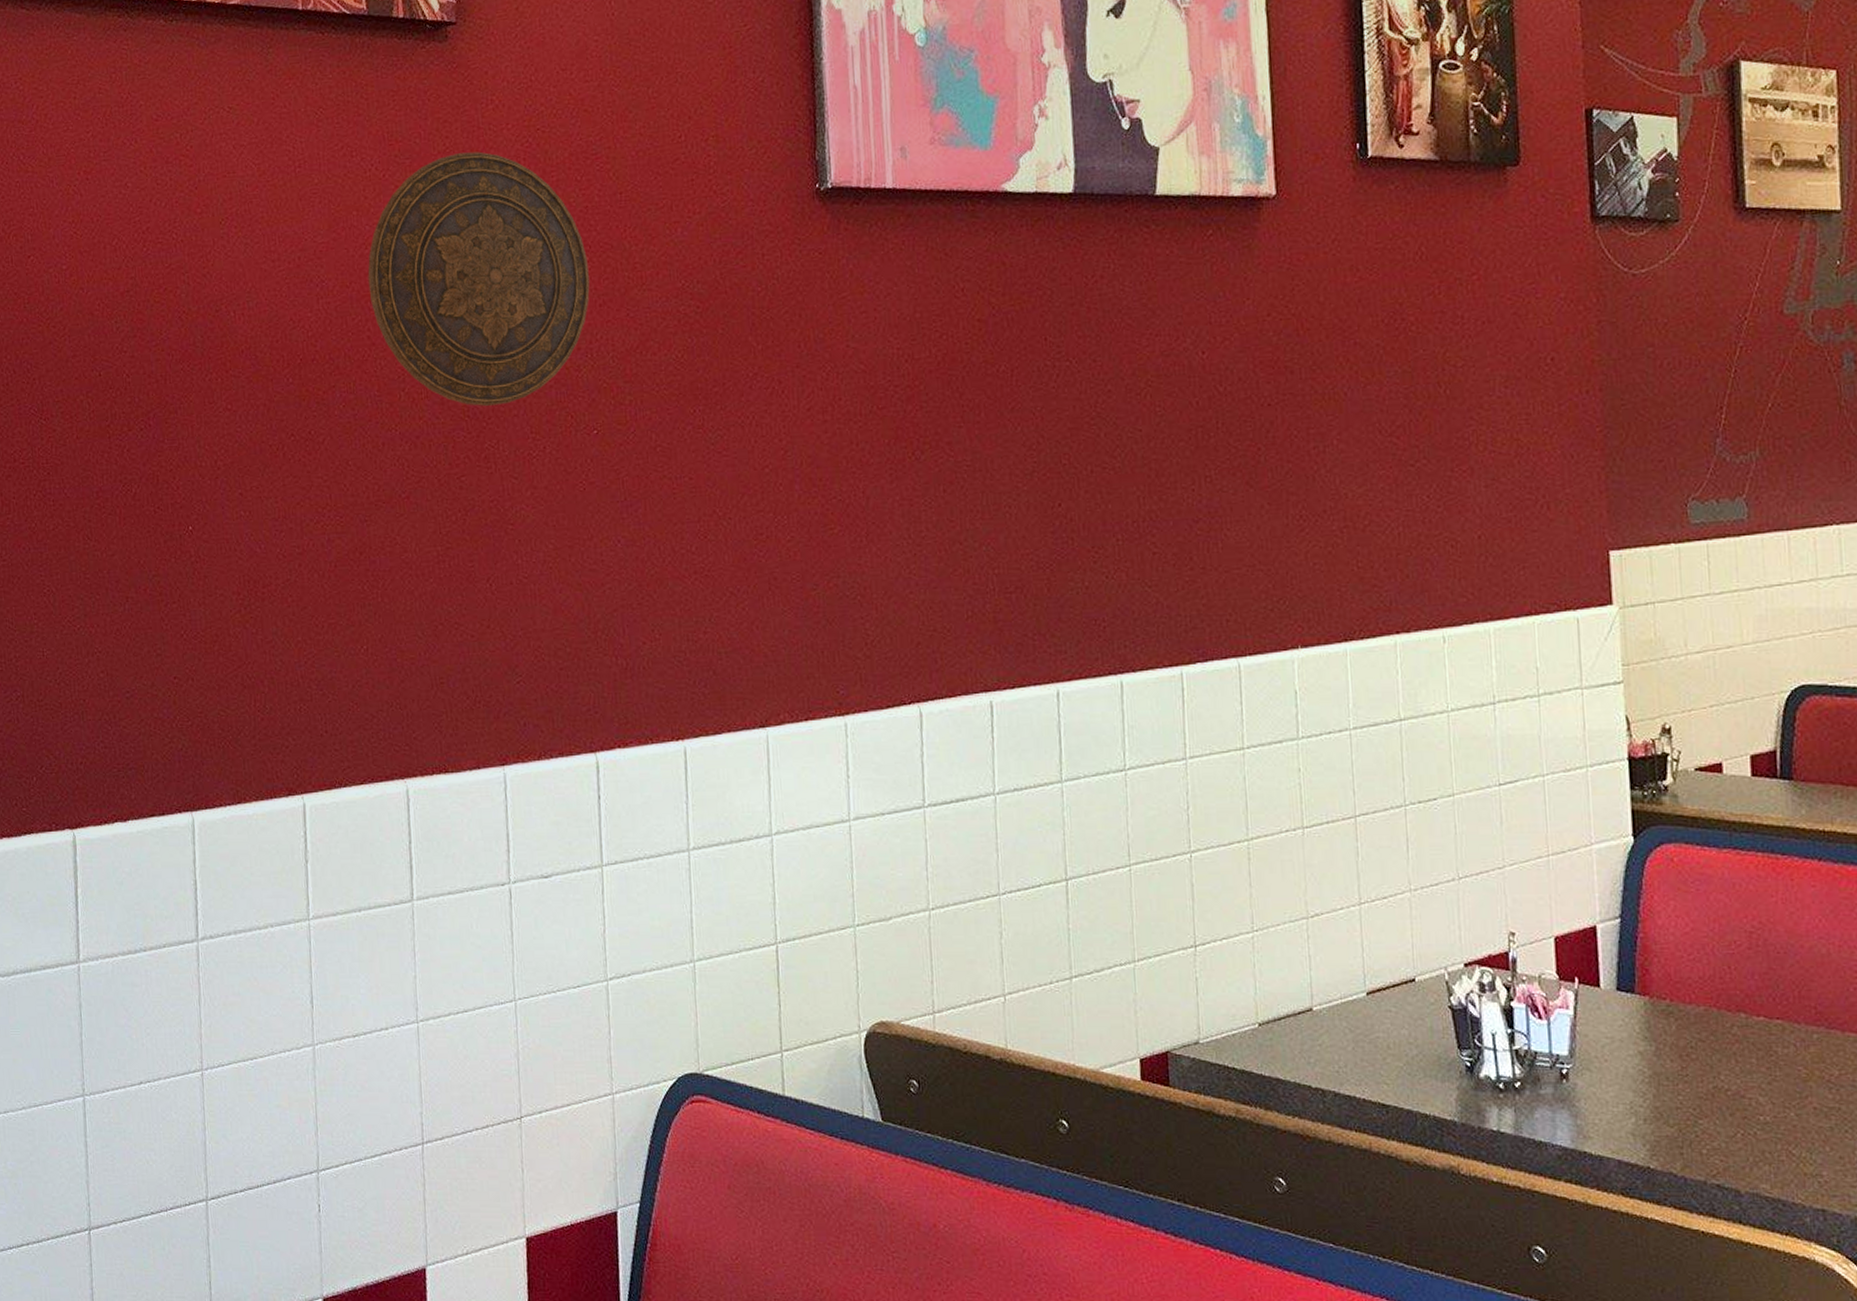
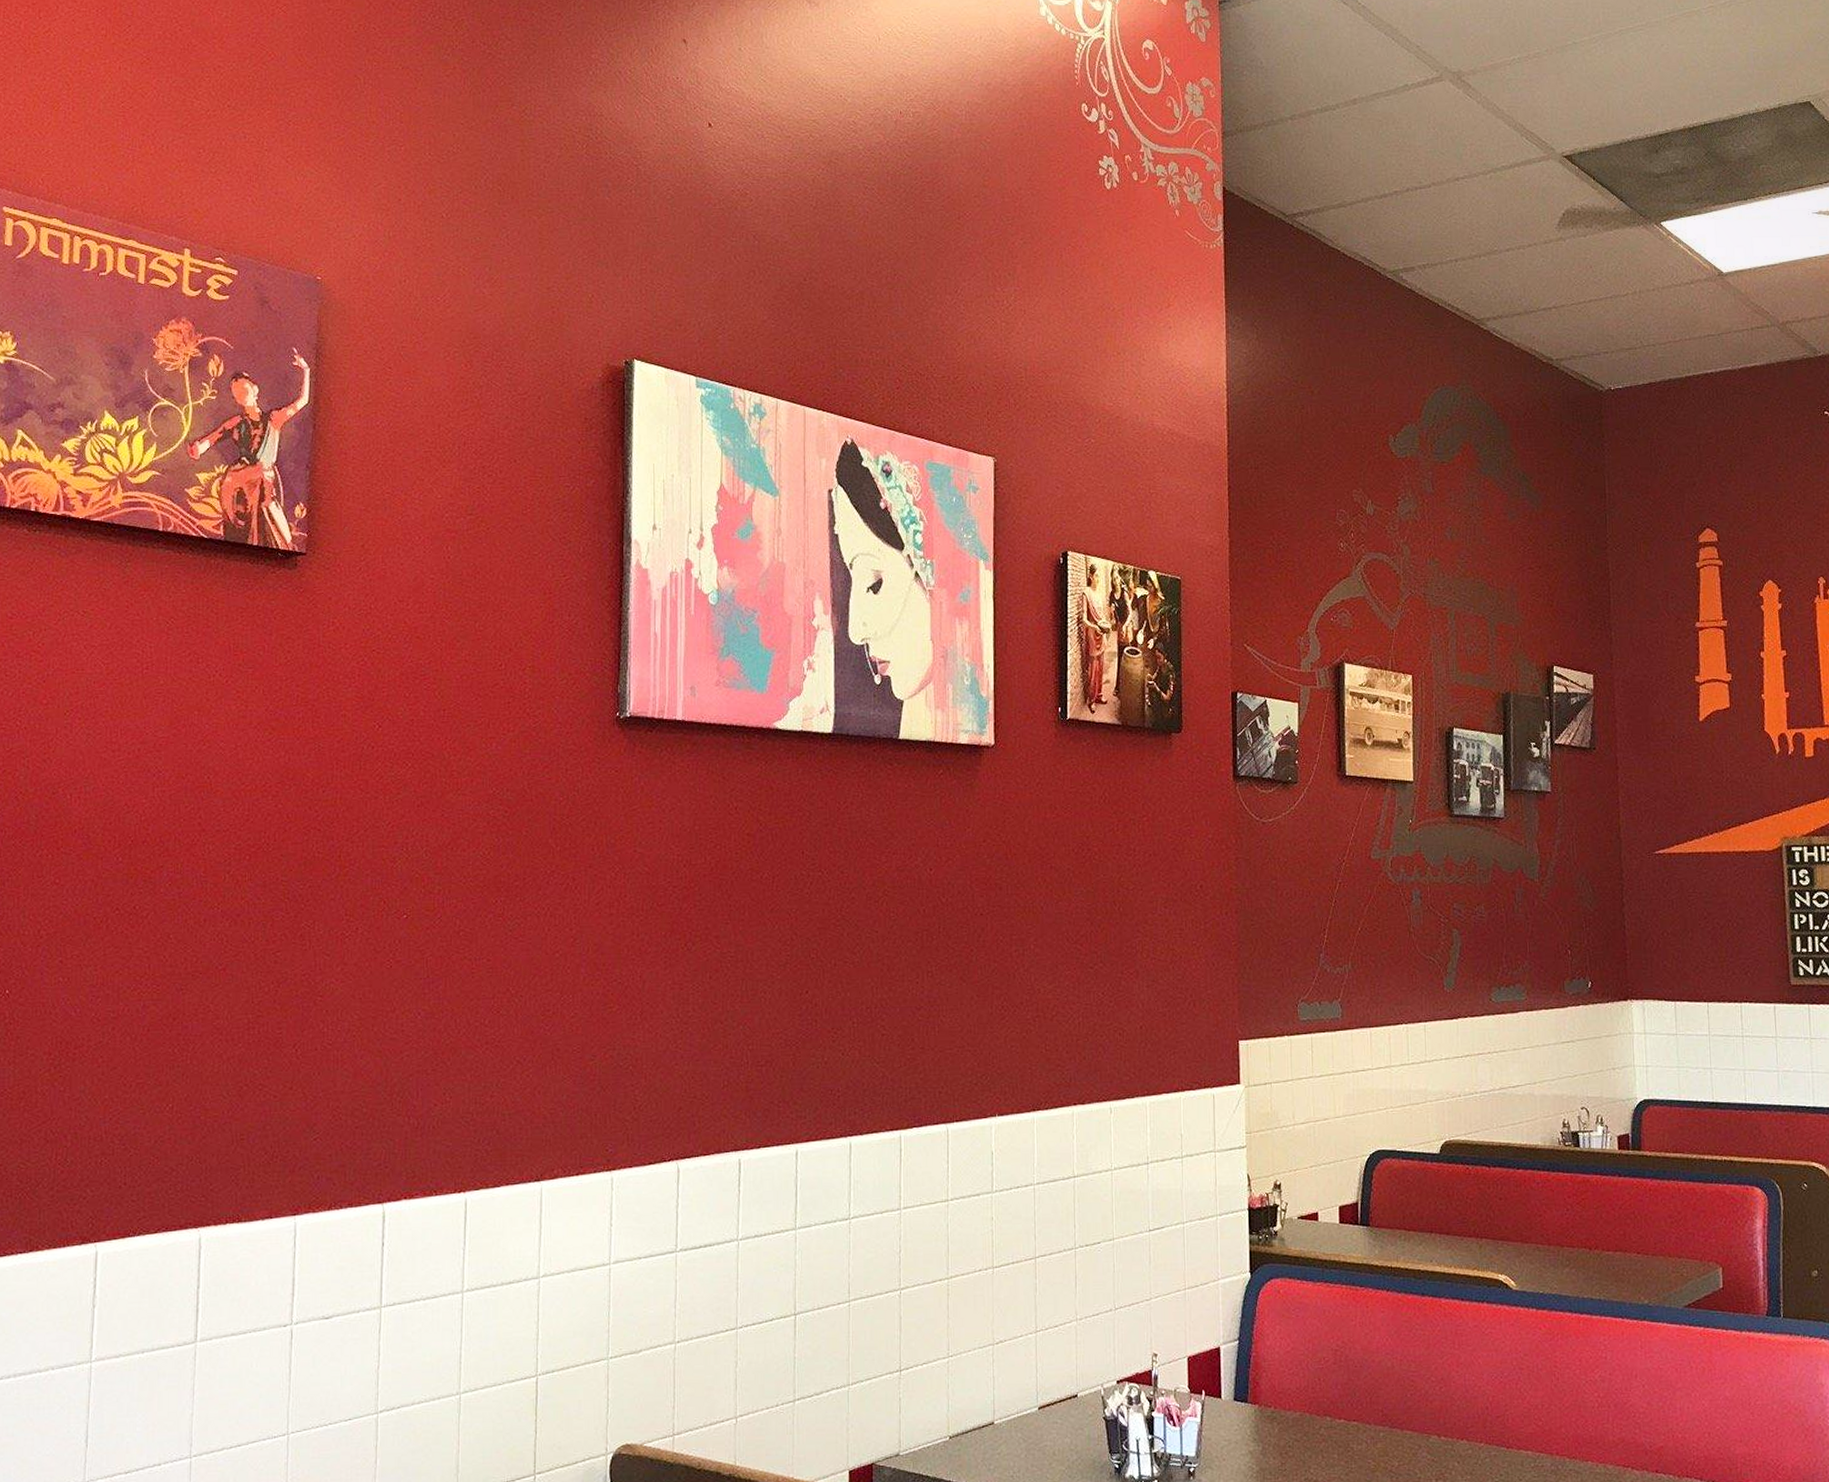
decorative plate: present [368,151,590,406] -> none [203,666,410,890]

